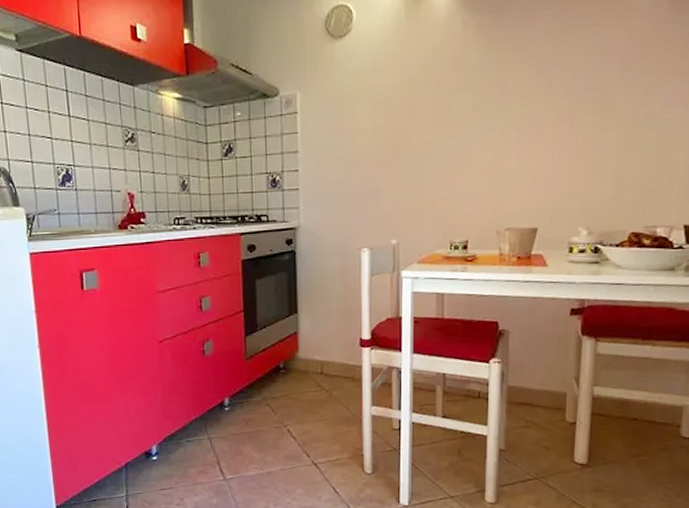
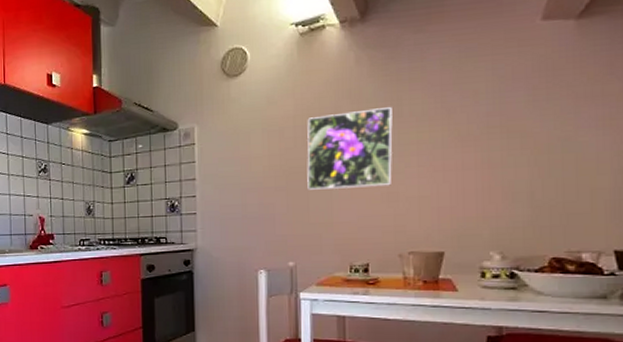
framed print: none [411,78,496,165] -> present [307,107,393,190]

